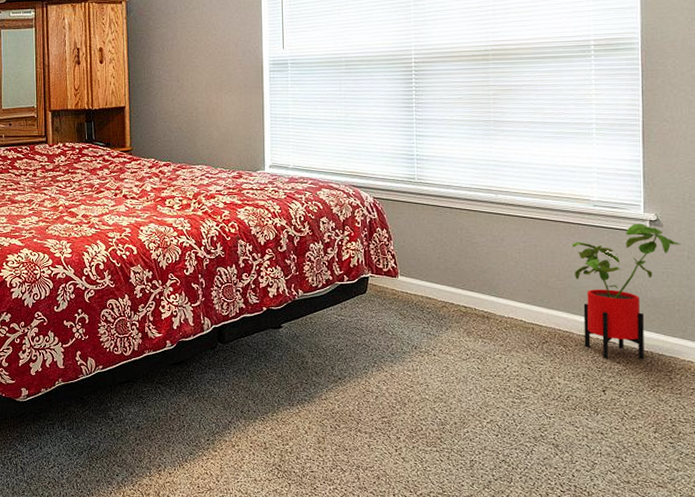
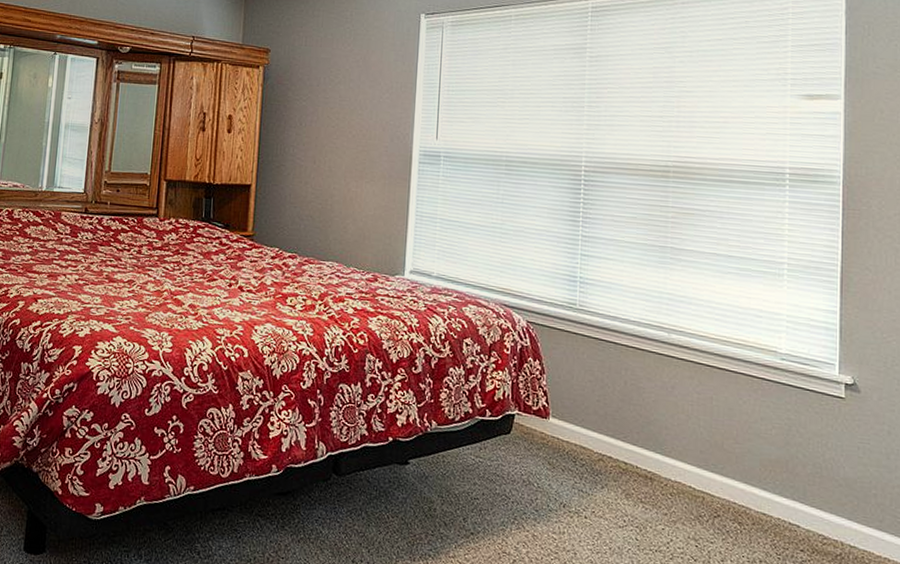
house plant: present [571,224,681,360] -> none [753,385,881,551]

